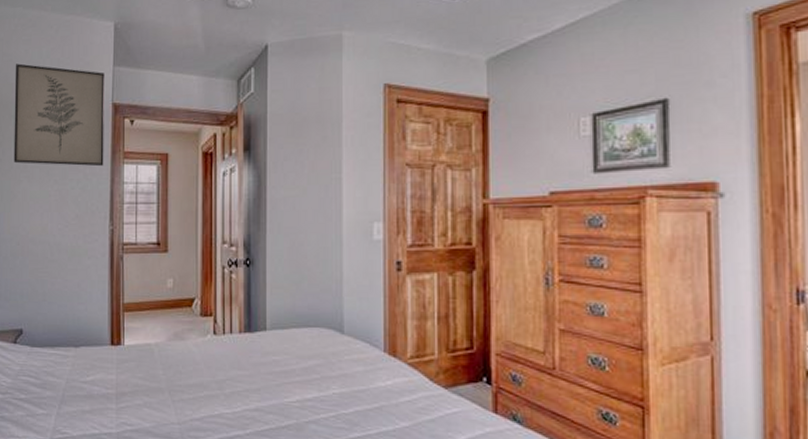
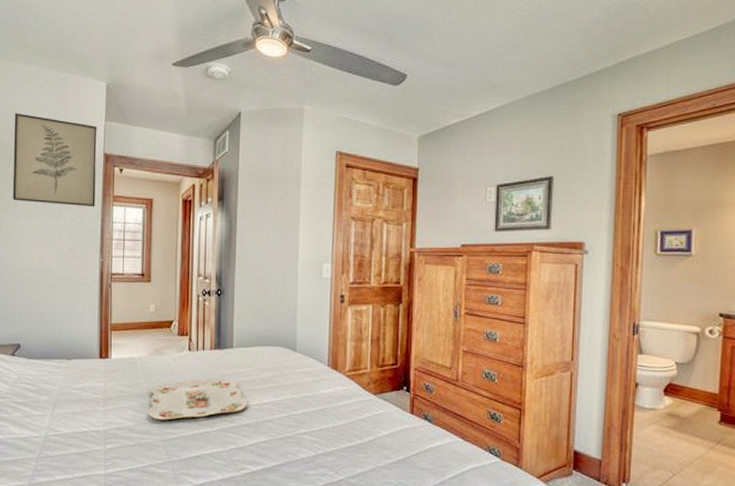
serving tray: none [167,368,287,421] -> present [147,378,249,420]

